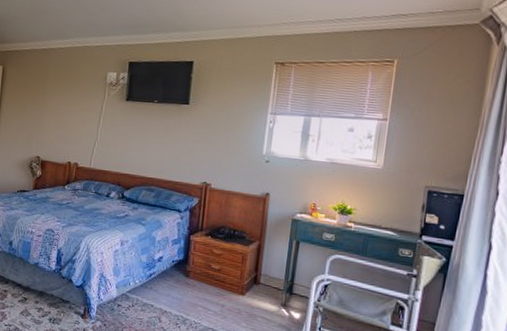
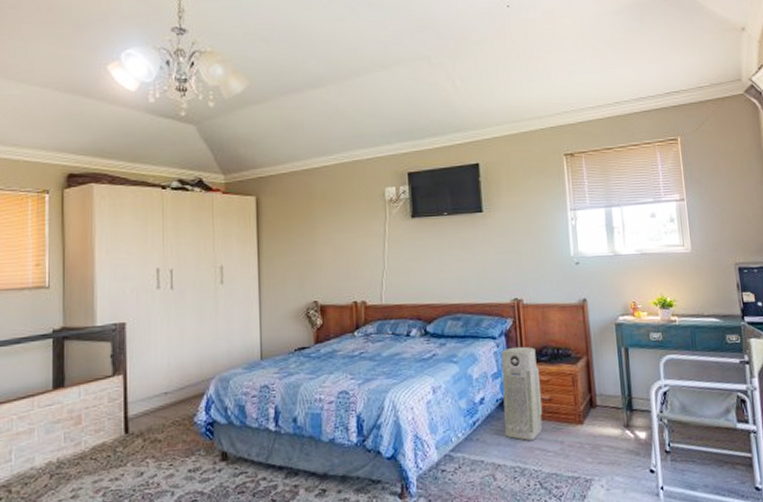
air purifier: none [174,221,215,299] -> present [501,346,543,441]

